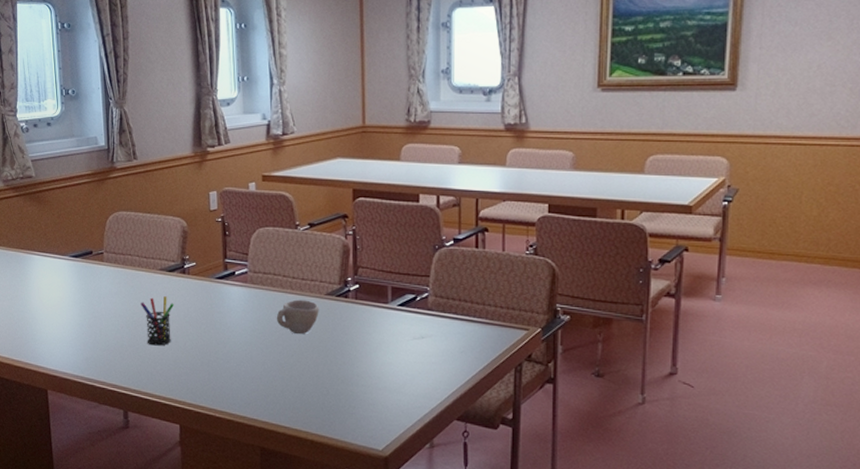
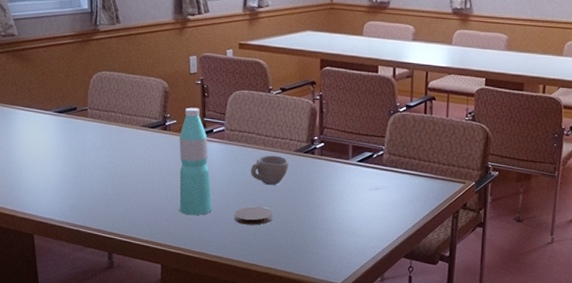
pen holder: present [140,296,174,346] -> none [124,150,156,195]
water bottle: none [199,248,234,369] -> present [179,107,212,216]
coaster: none [258,359,302,380] -> present [234,206,273,225]

